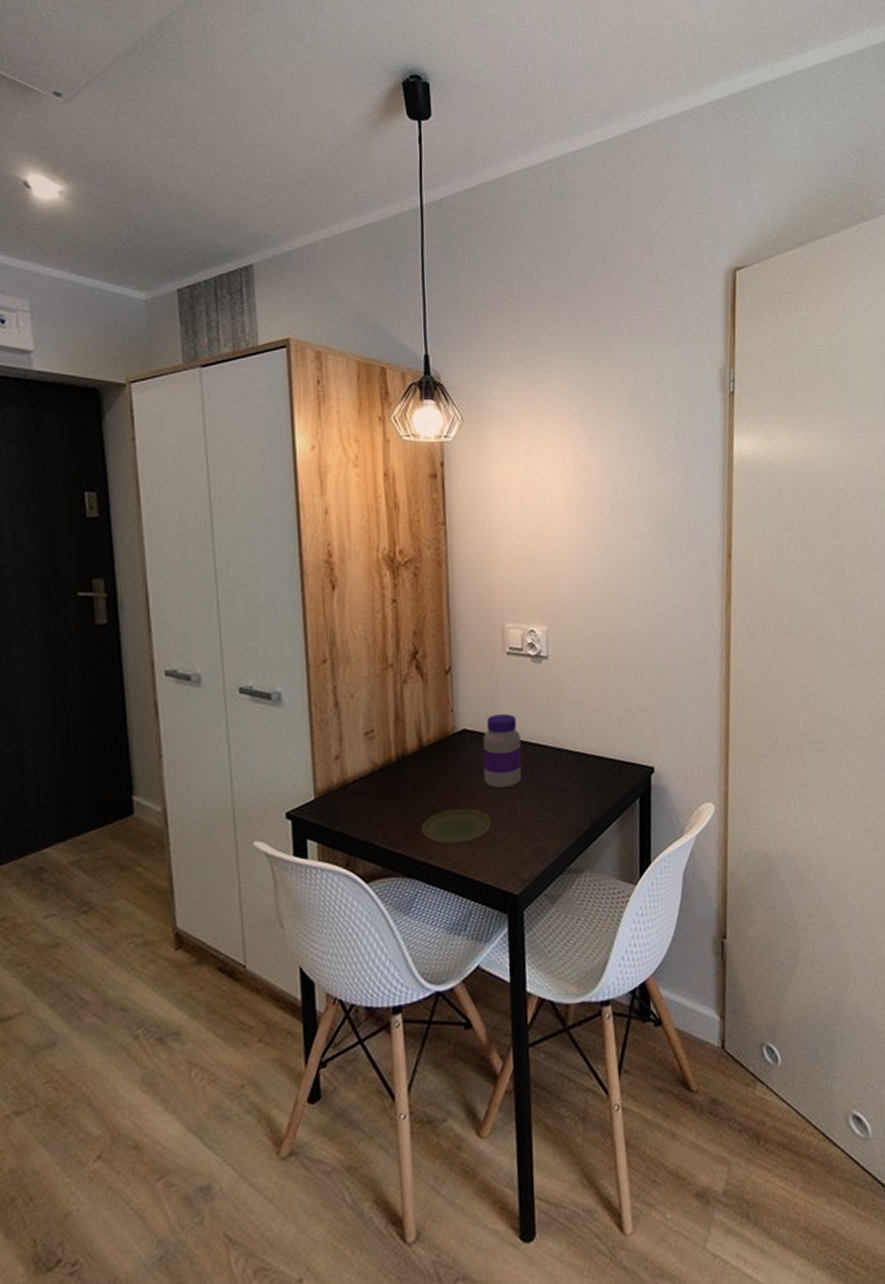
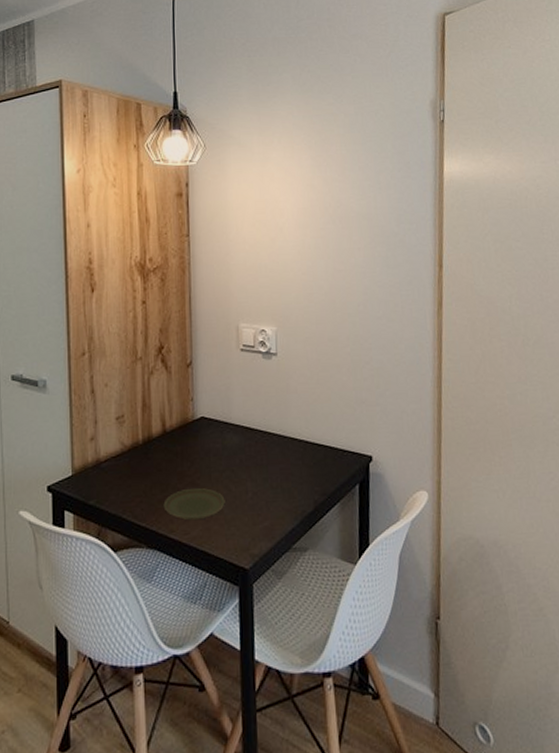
jar: present [482,714,522,788] -> none [218,404,253,471]

